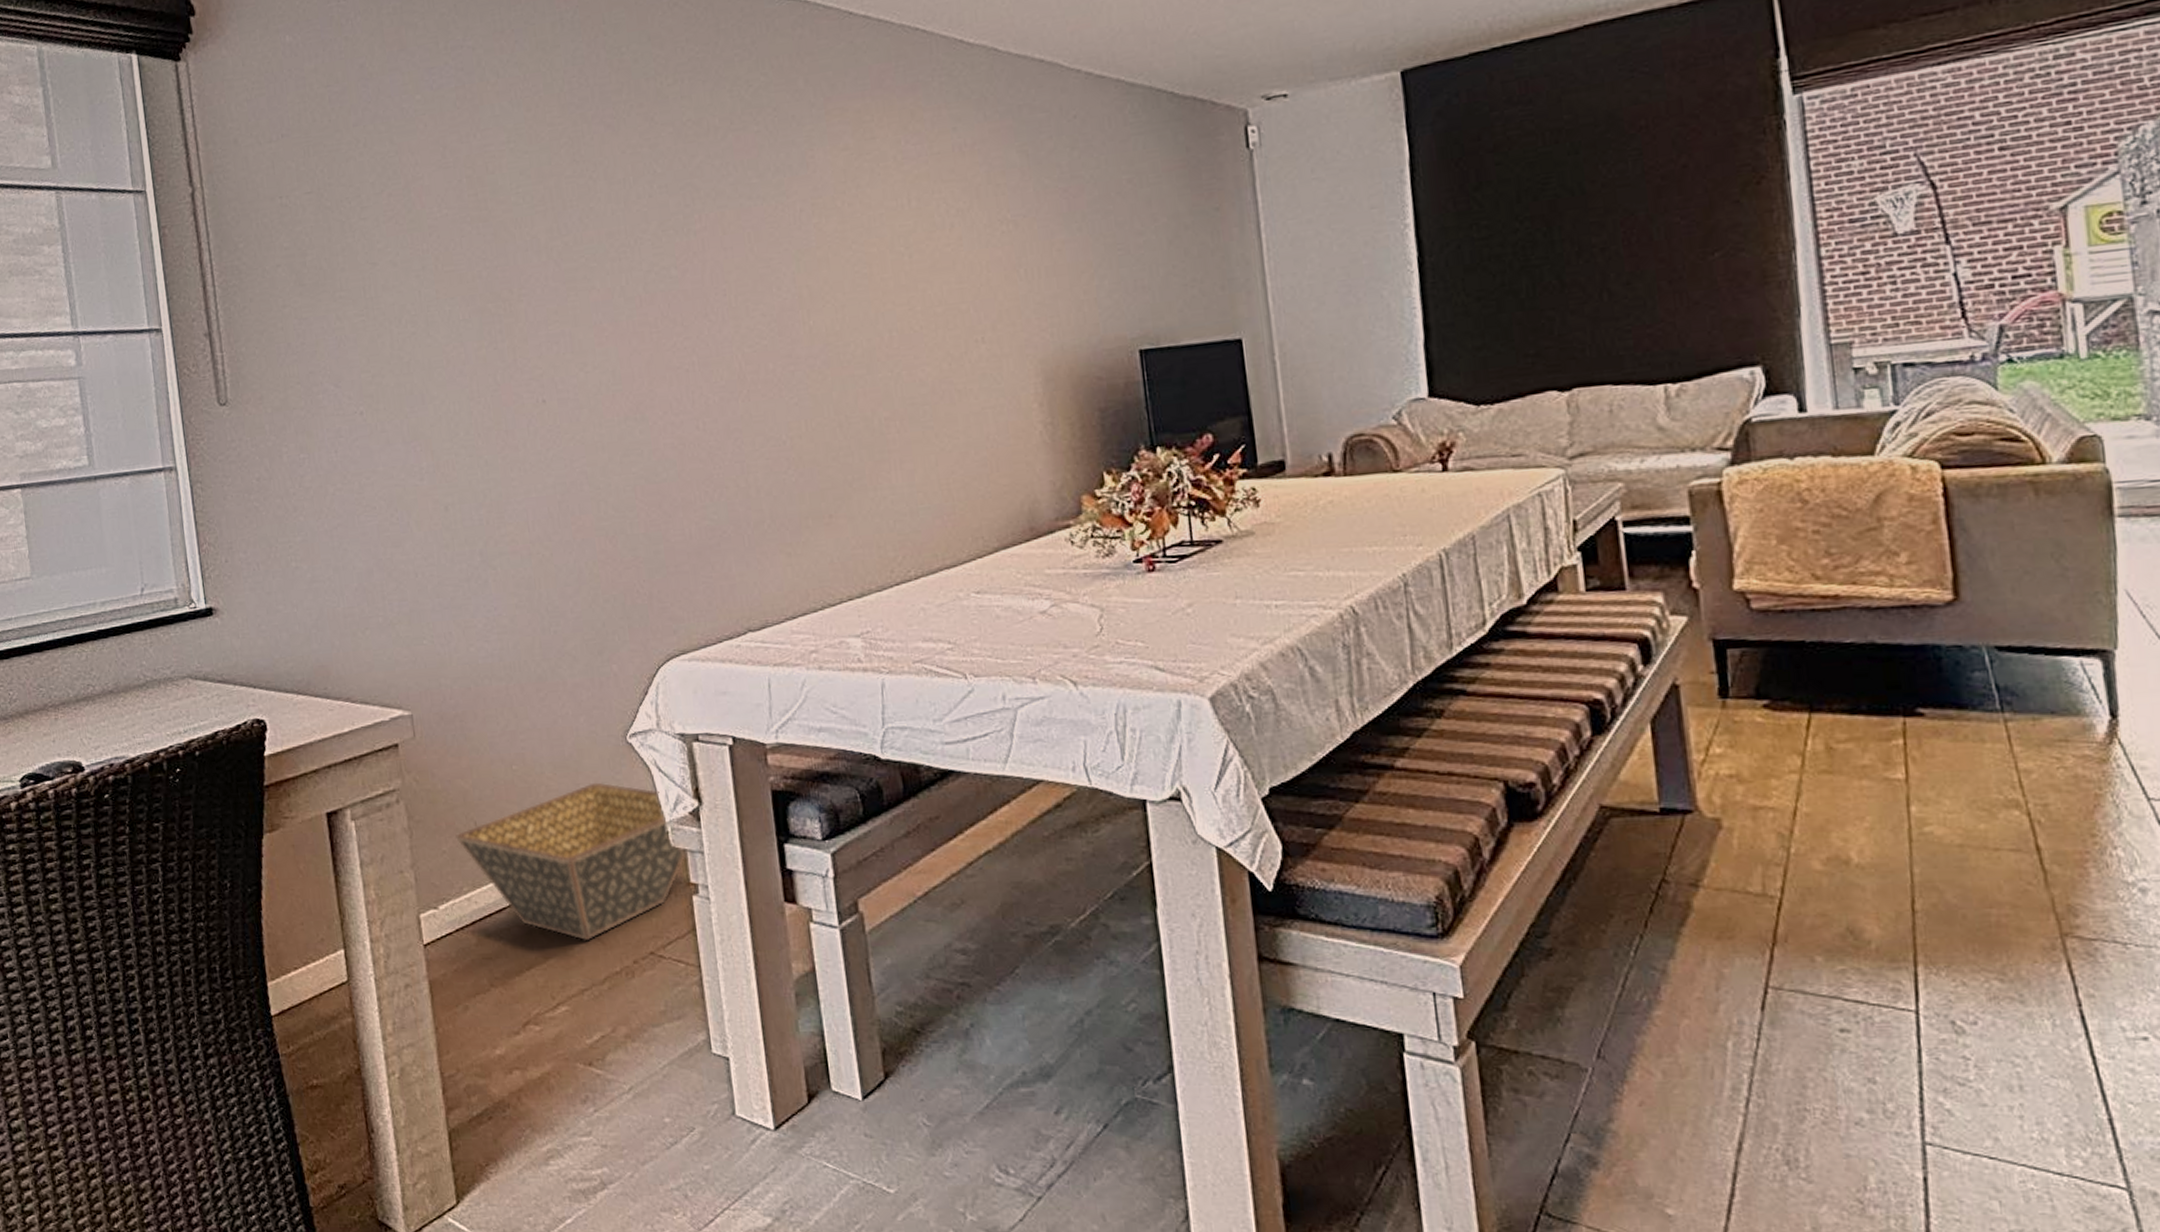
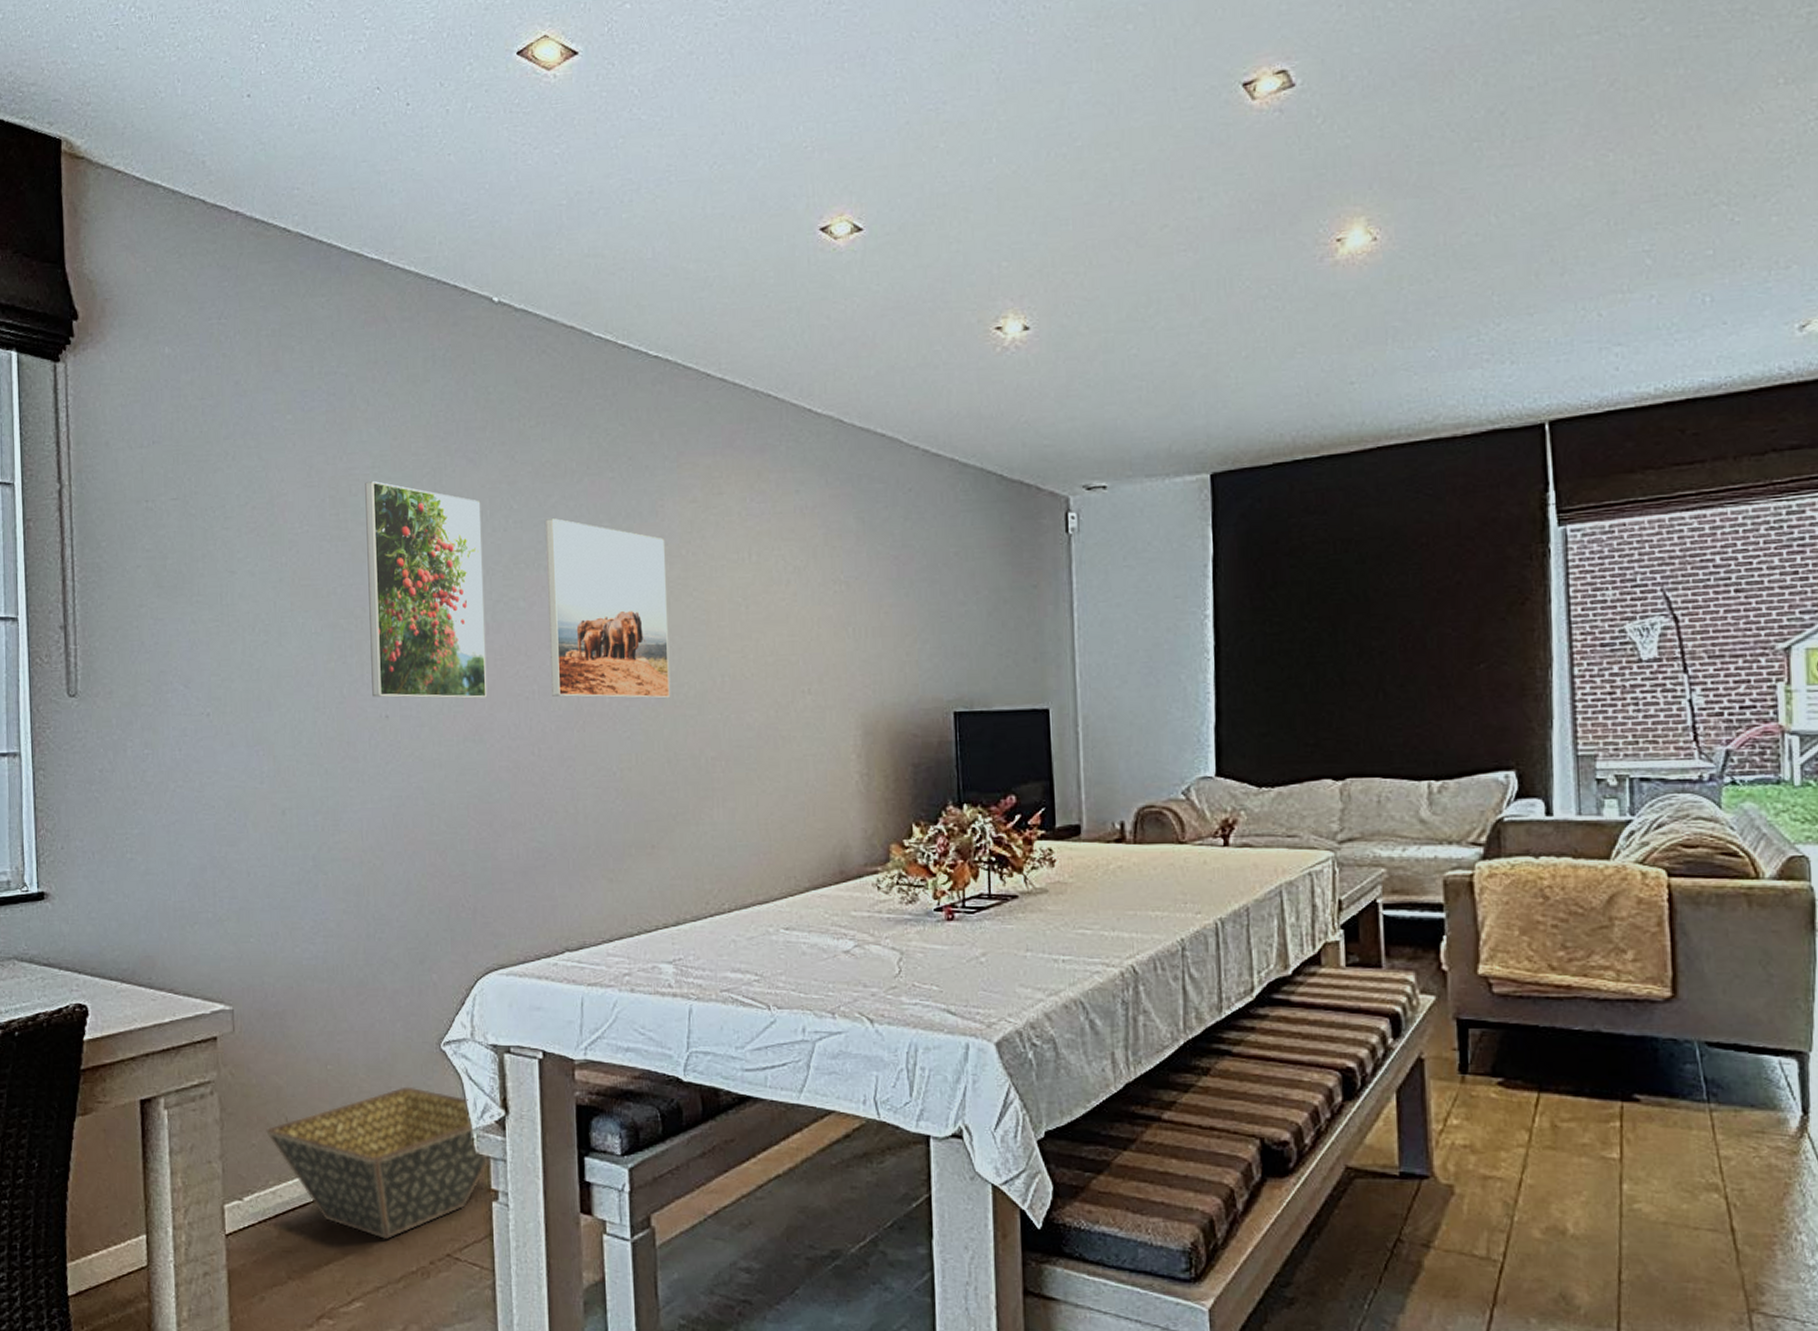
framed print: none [501,156,646,382] -> present [365,480,488,699]
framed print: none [692,179,838,367] -> present [546,518,671,699]

